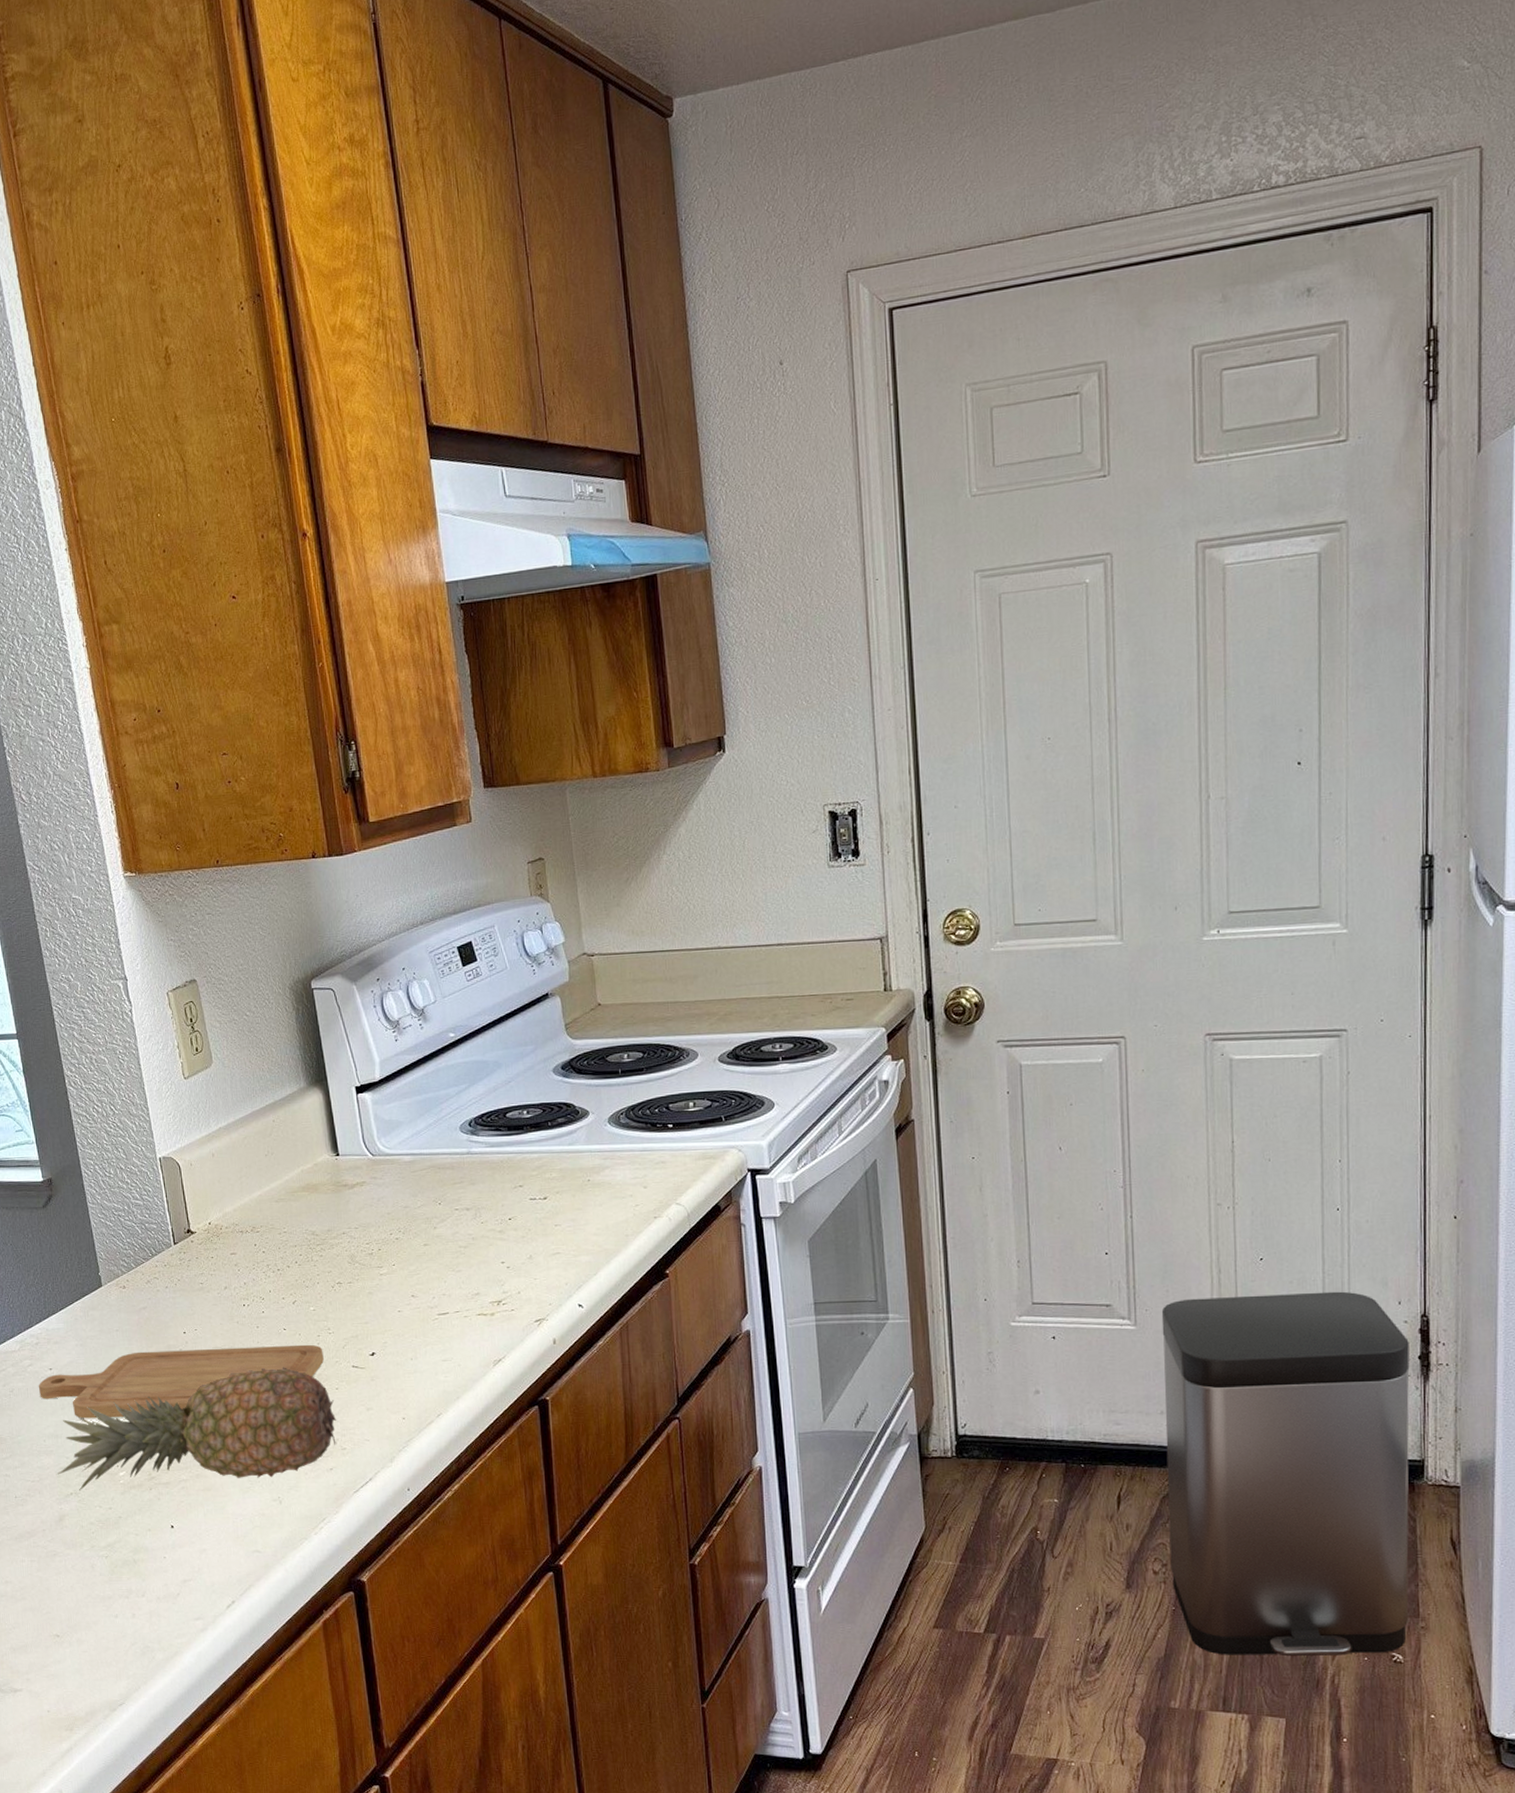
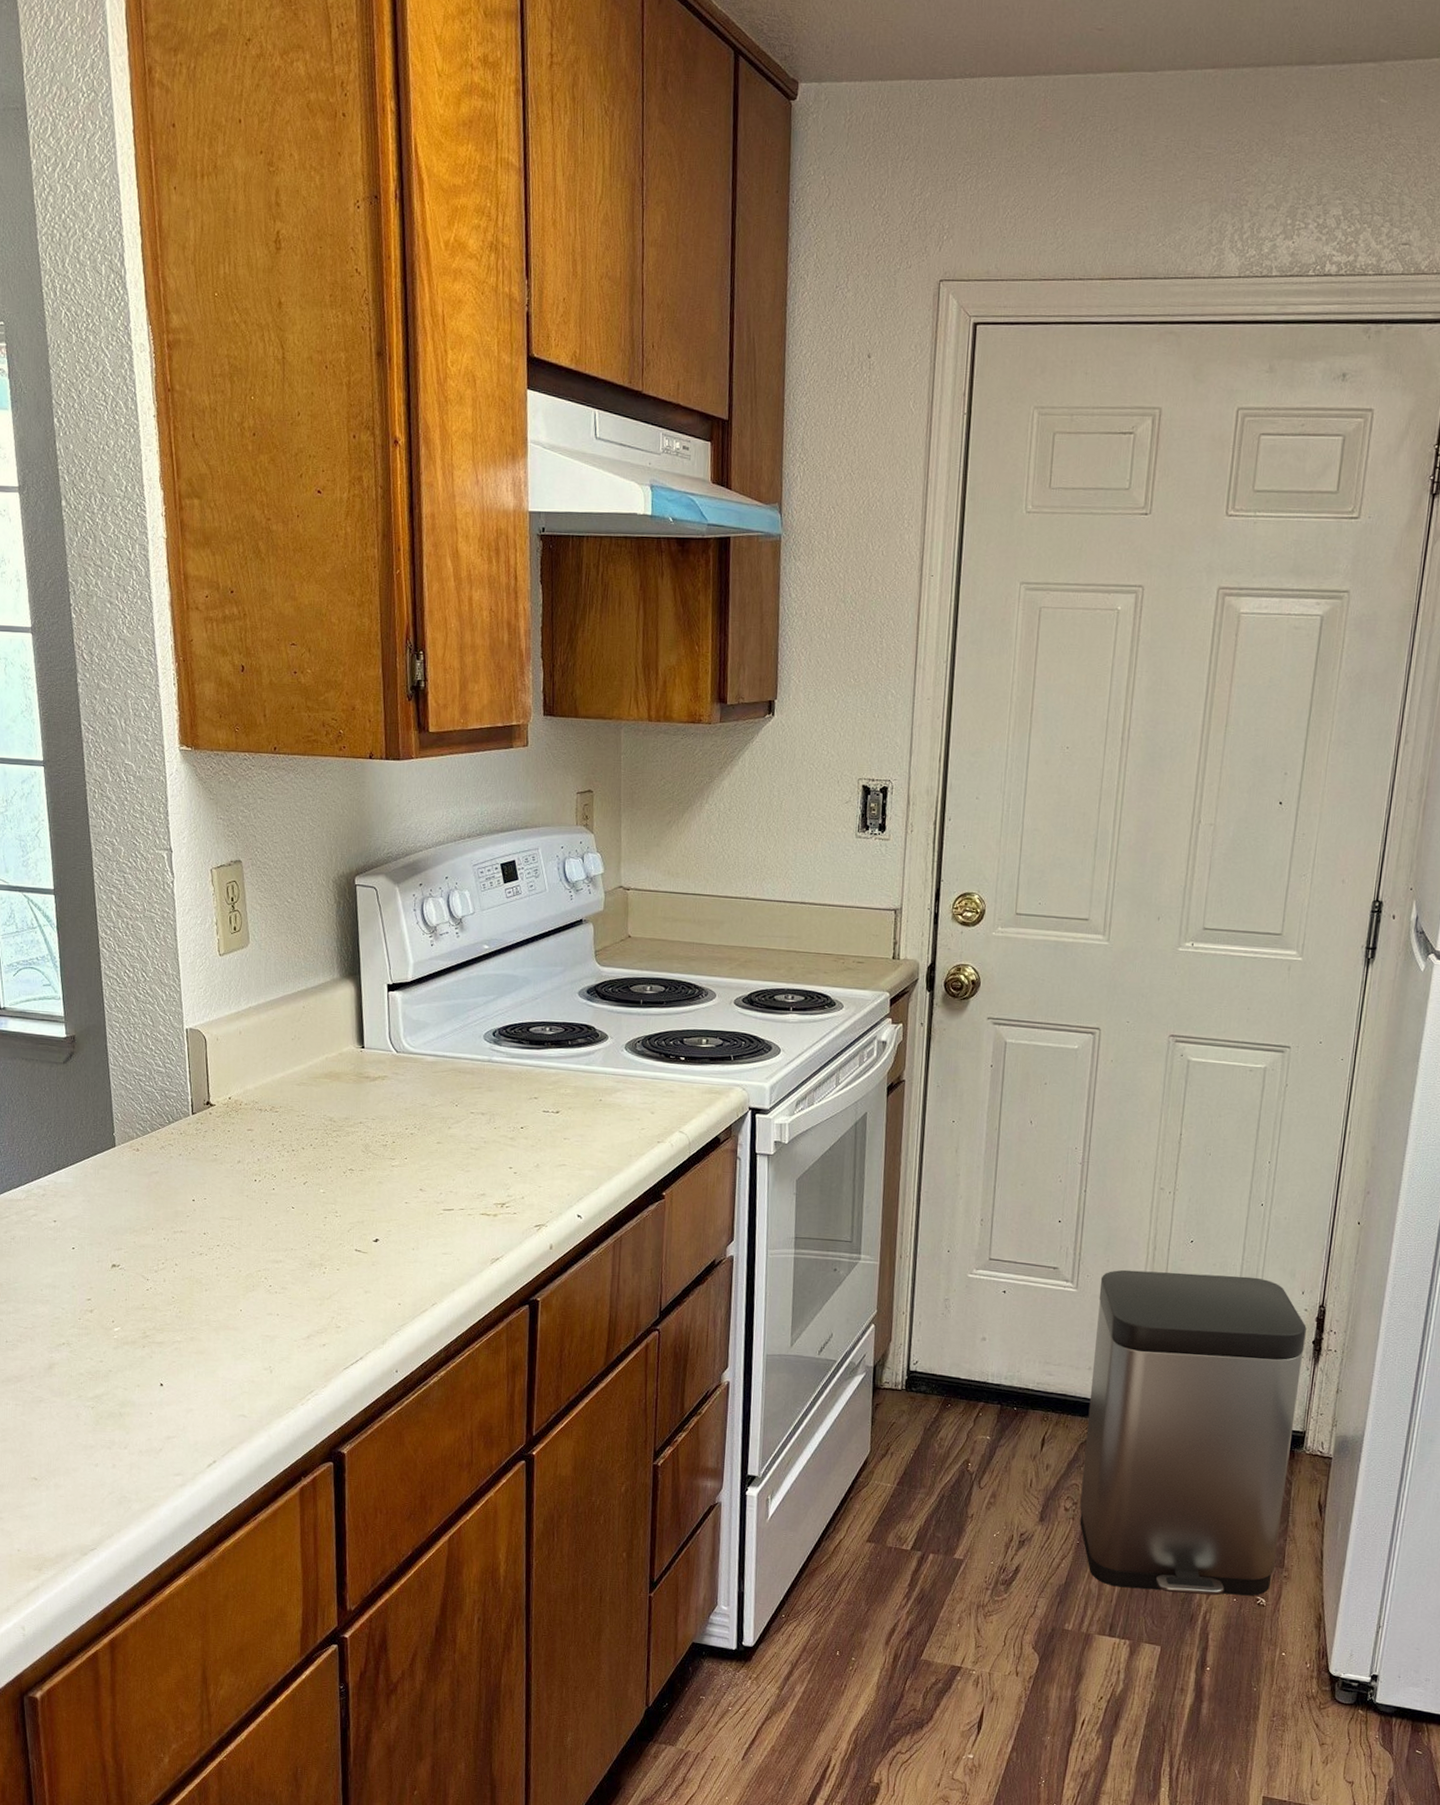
chopping board: present [38,1344,324,1419] -> none [40,1213,328,1275]
fruit: present [57,1367,337,1491] -> none [51,1243,335,1348]

